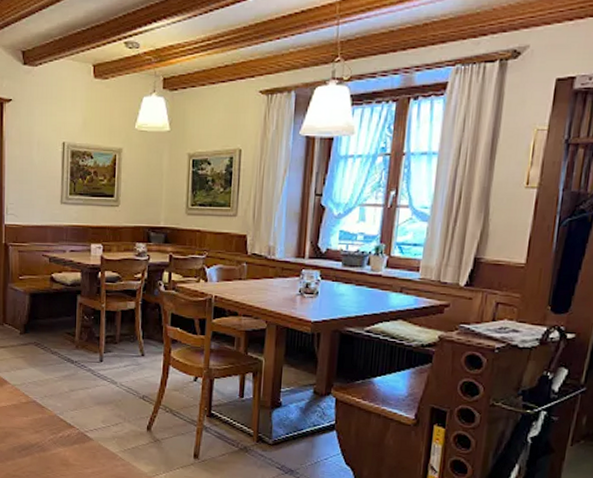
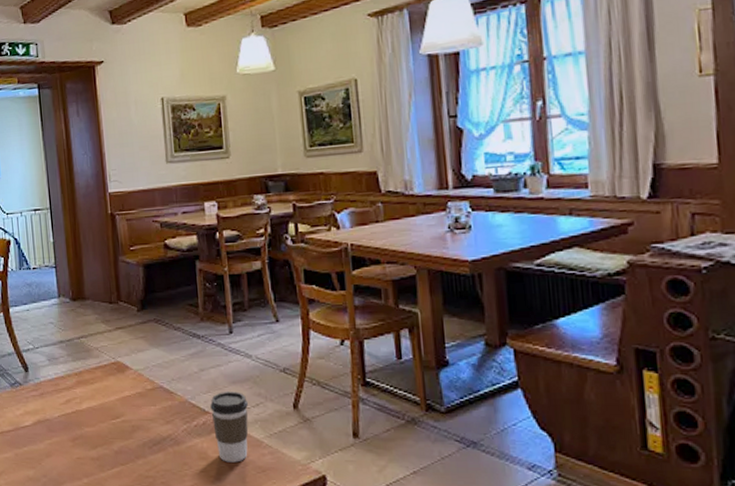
coffee cup: none [76,410,108,470] -> present [210,392,249,463]

